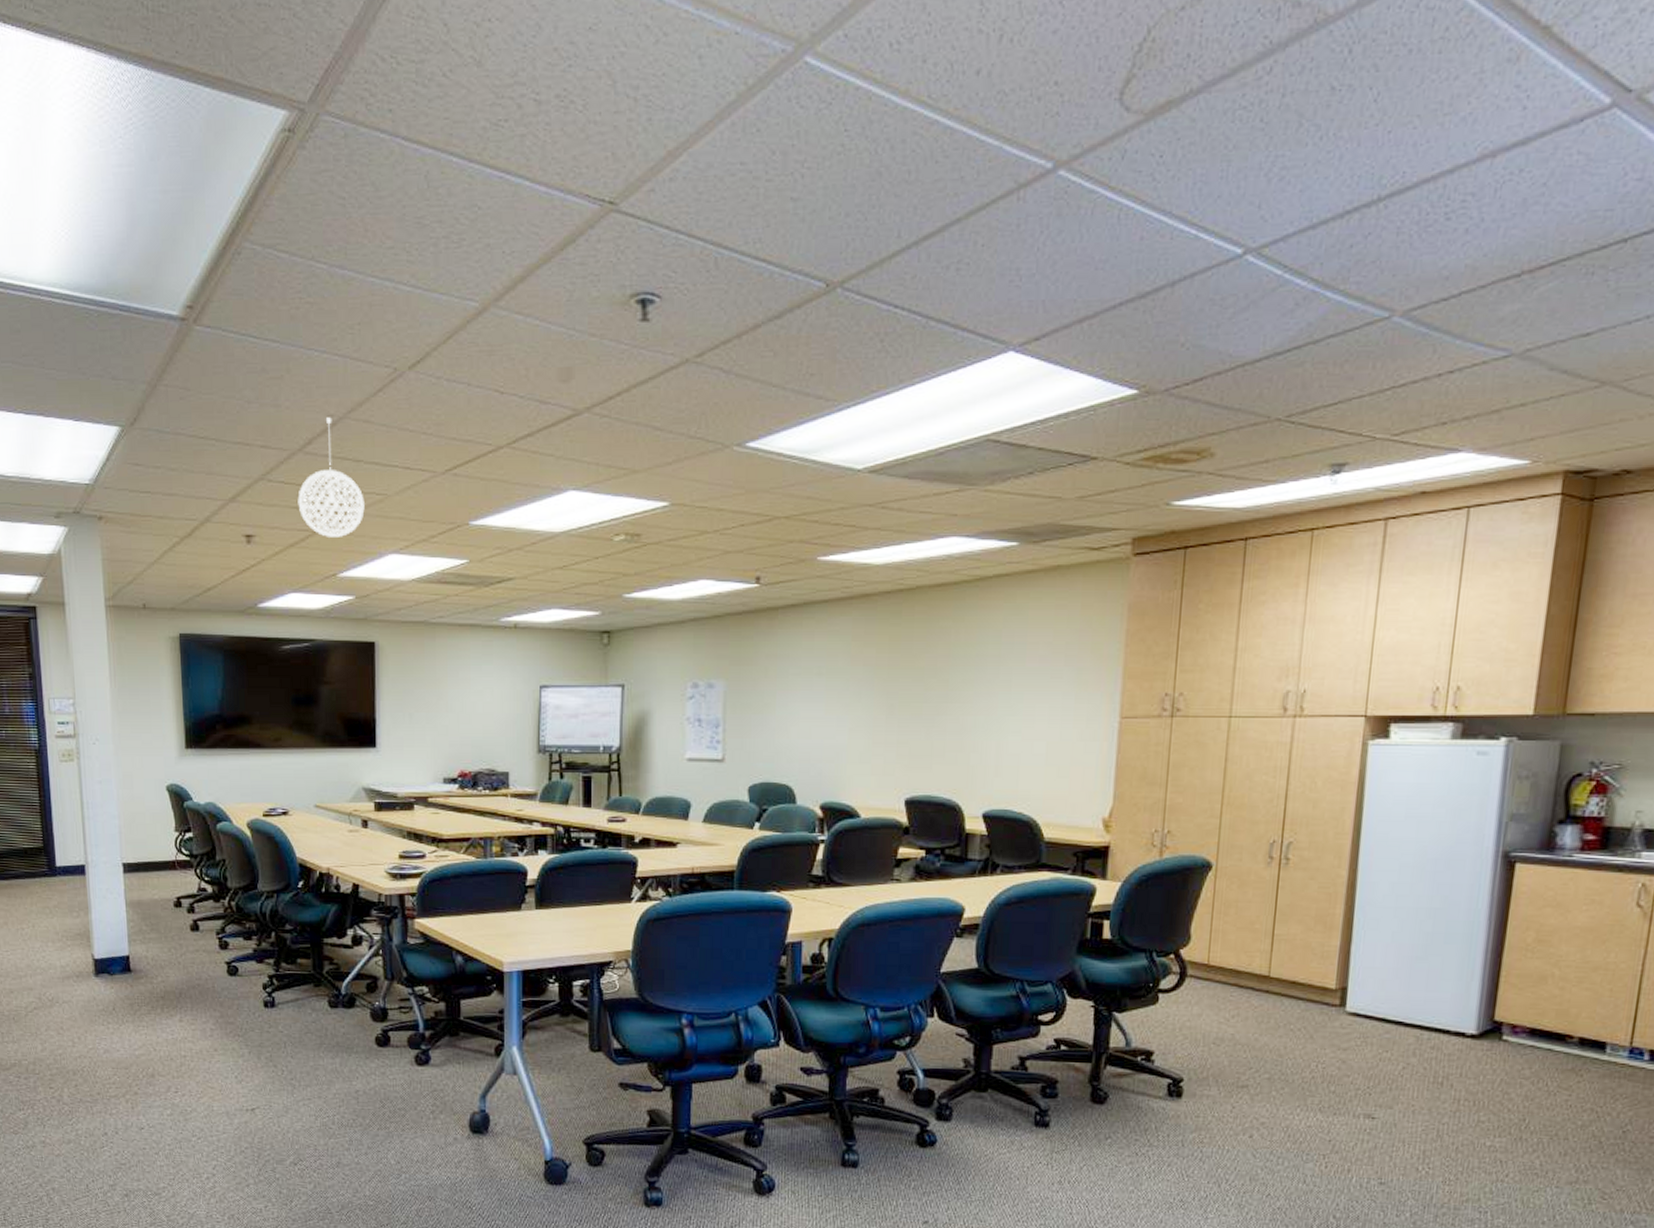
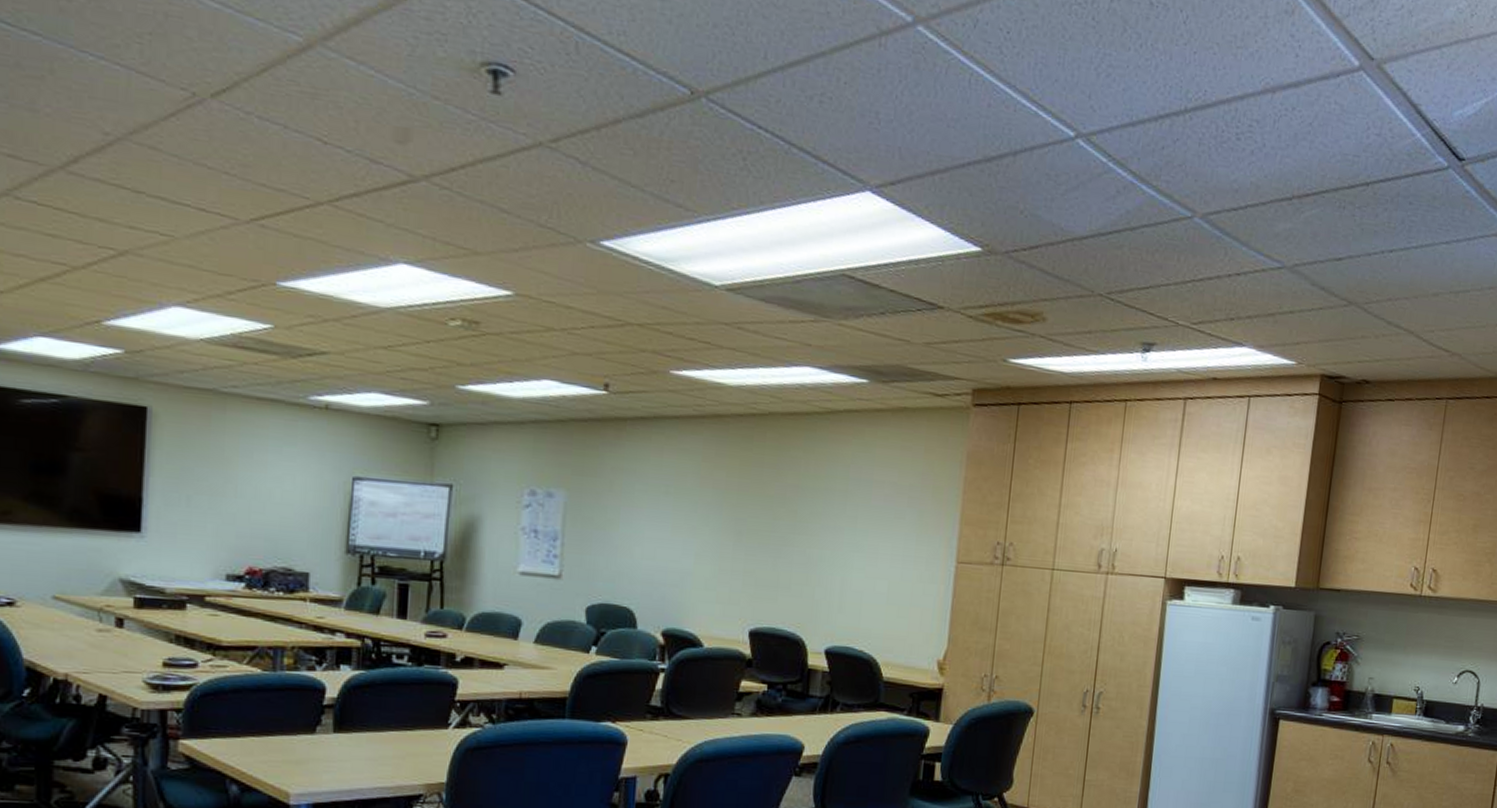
pendant light: present [297,417,365,537] -> none [54,135,144,278]

